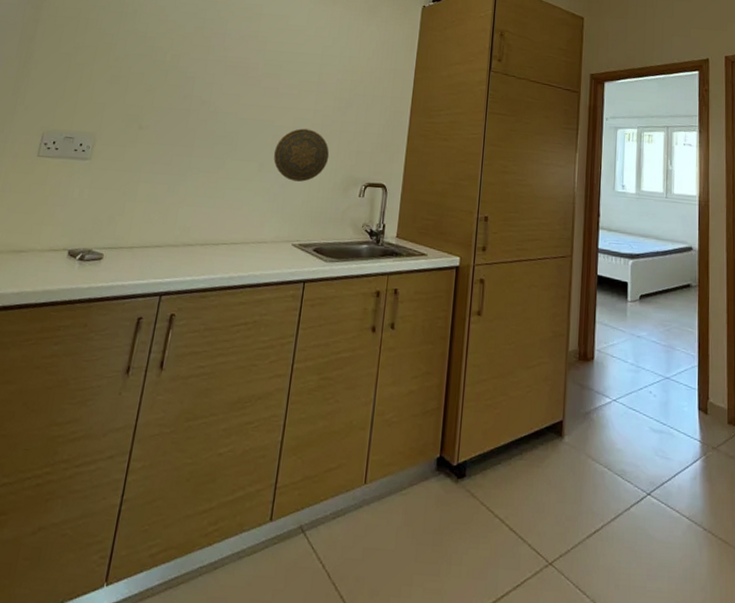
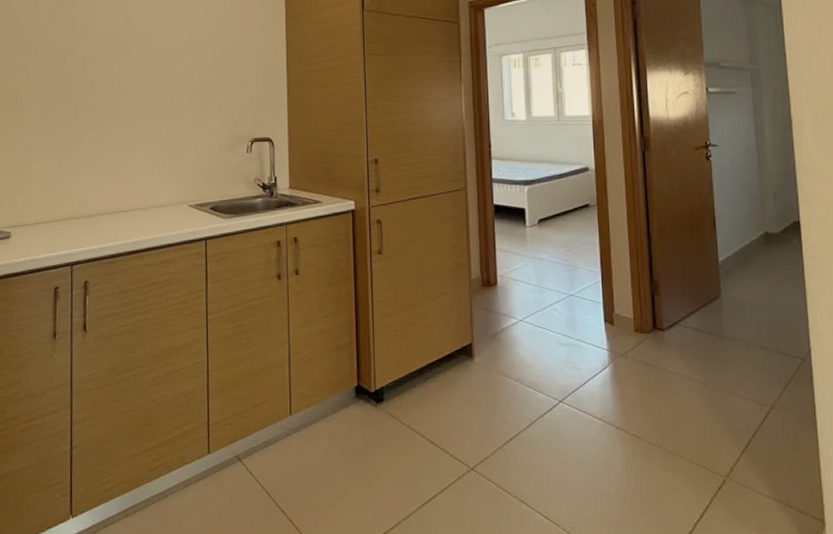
decorative plate: present [273,128,330,182] -> none [156,91,212,144]

